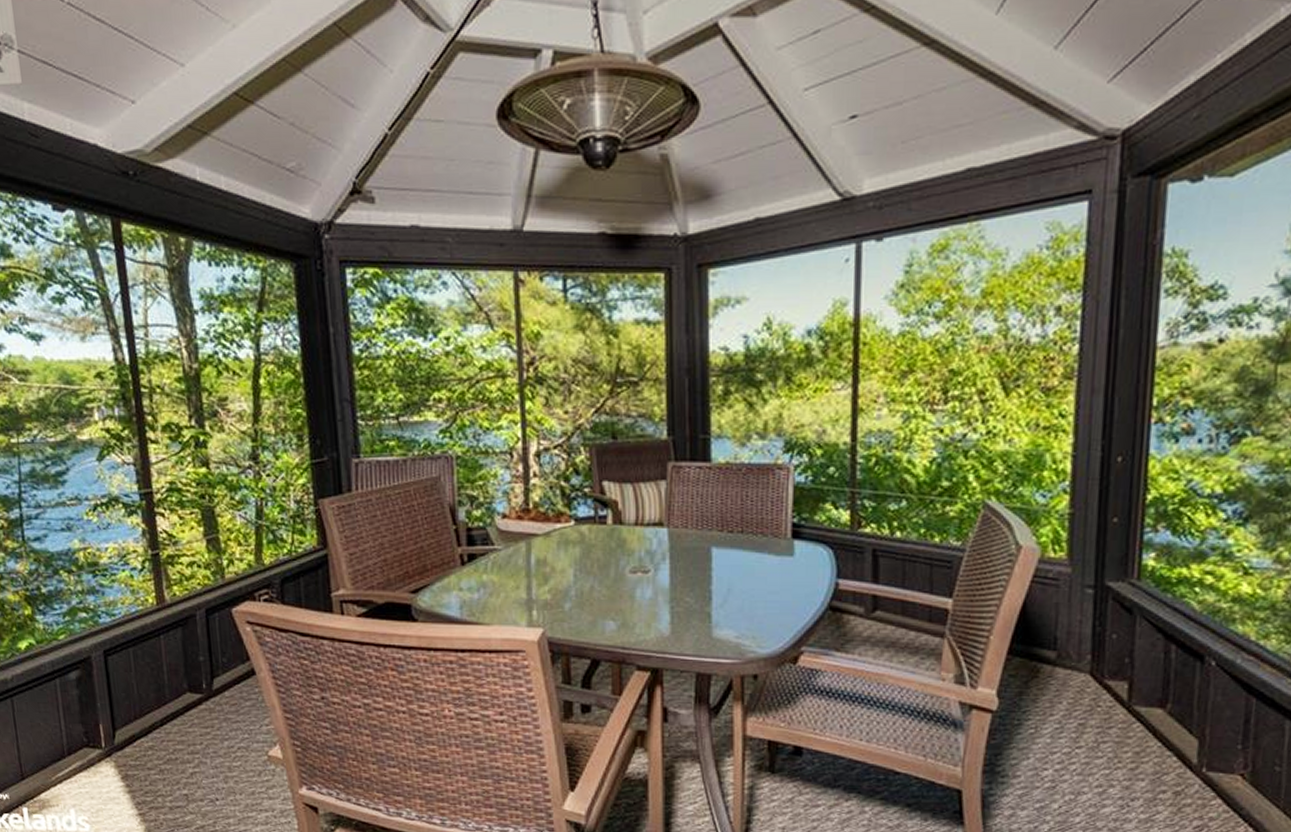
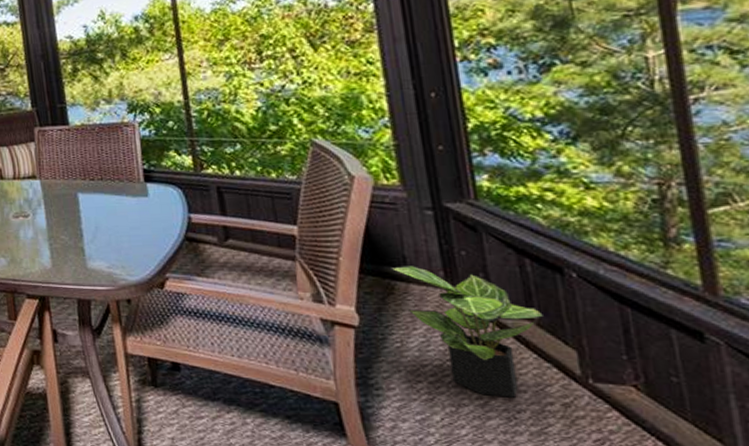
potted plant: none [1040,646,1176,786] -> present [391,264,543,398]

